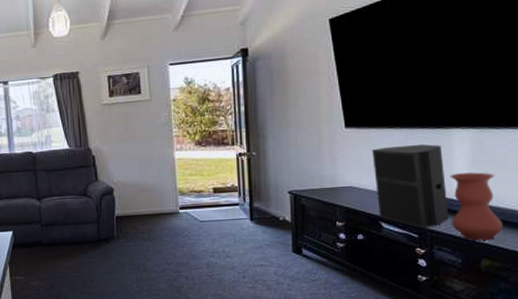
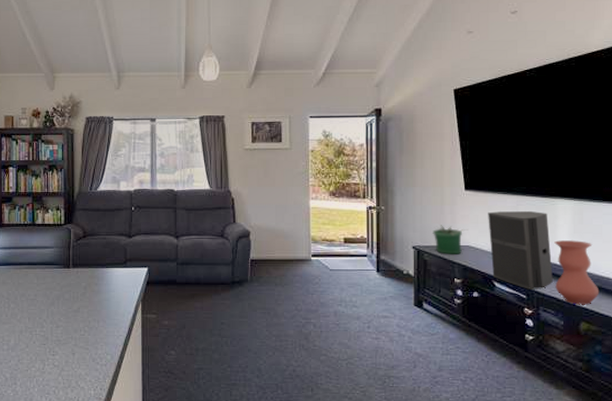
planter: none [310,165,351,198] -> present [433,224,469,256]

